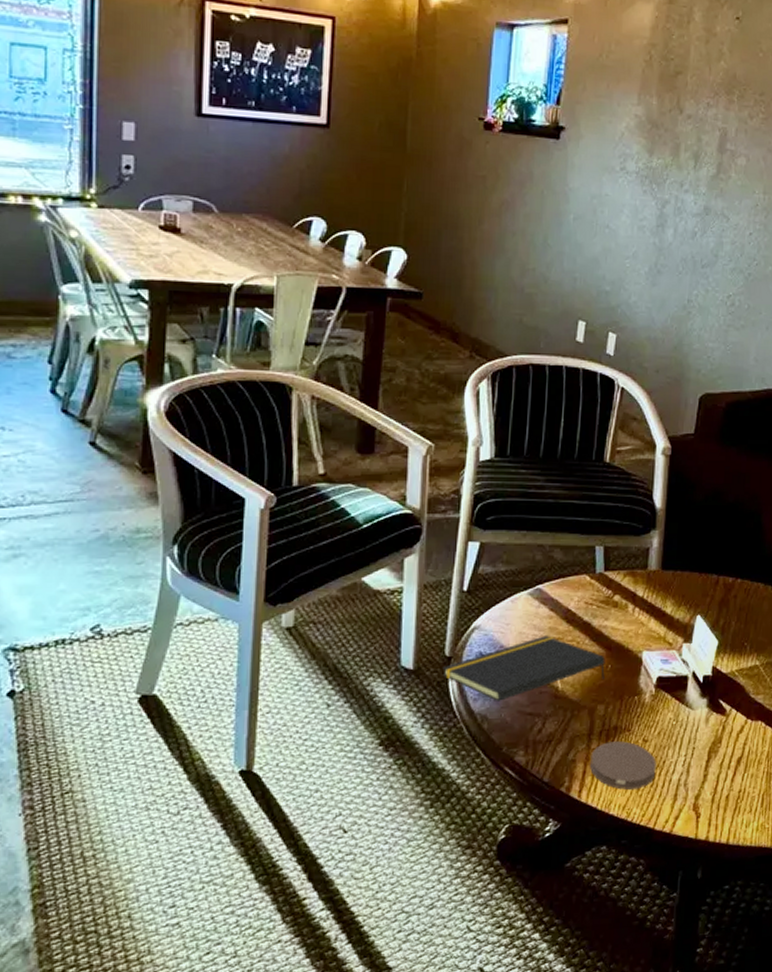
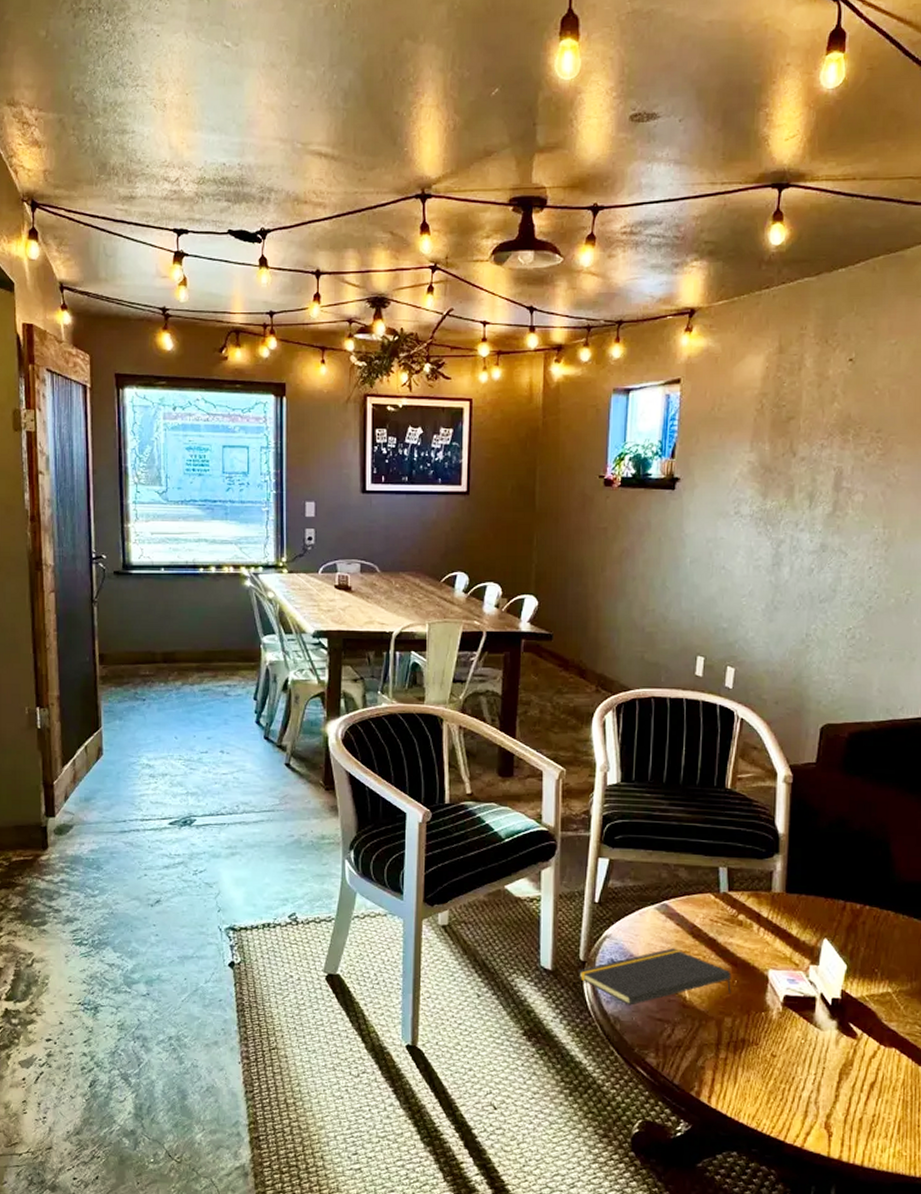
coaster: present [590,741,656,790] -> none [719,1053,785,1101]

